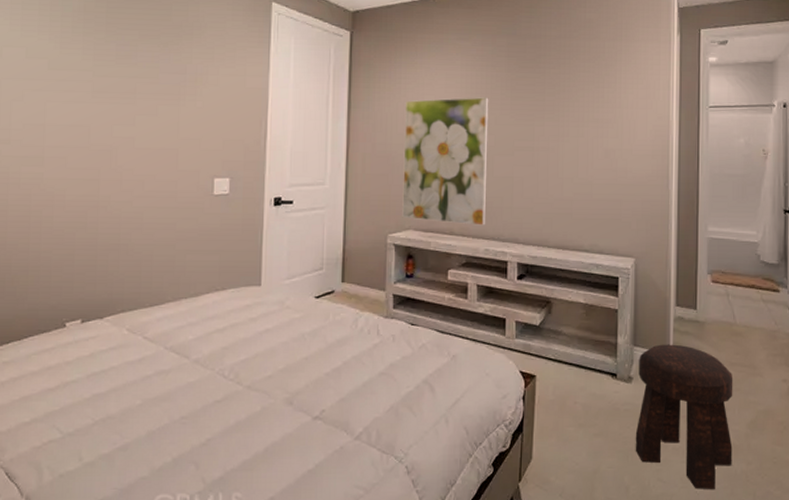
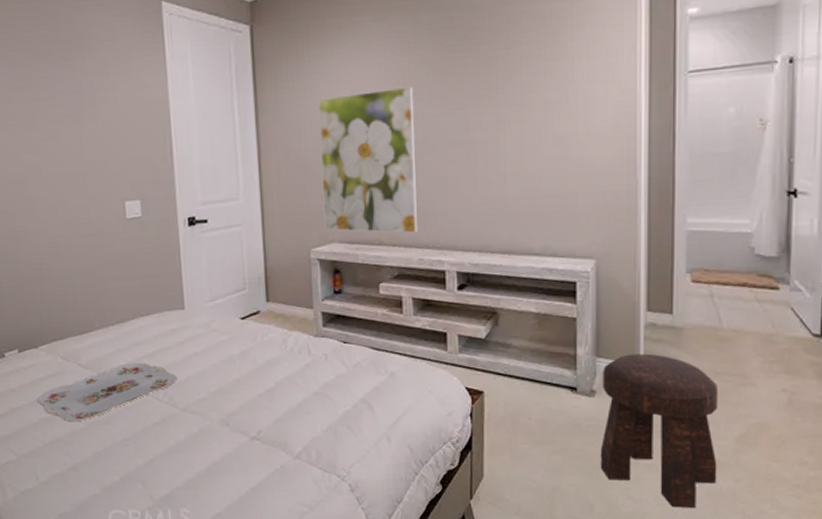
serving tray: none [93,337,246,398] -> present [37,362,178,422]

